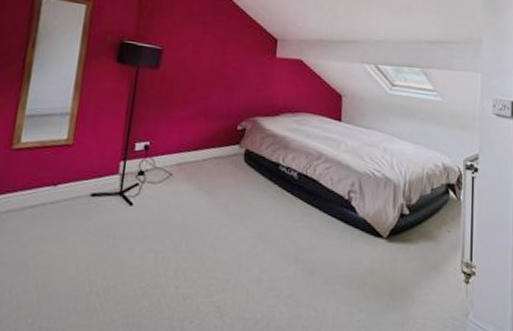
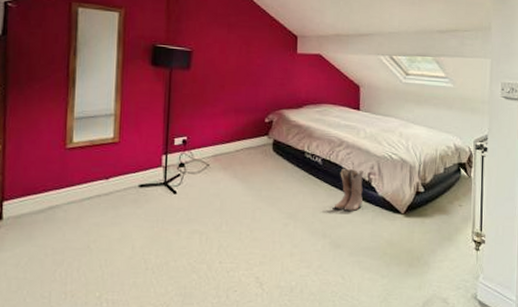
boots: none [308,184,343,233] -> present [334,168,363,211]

